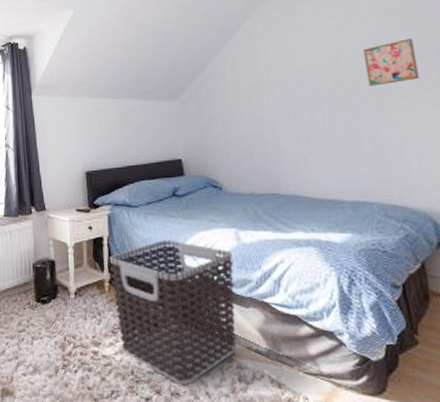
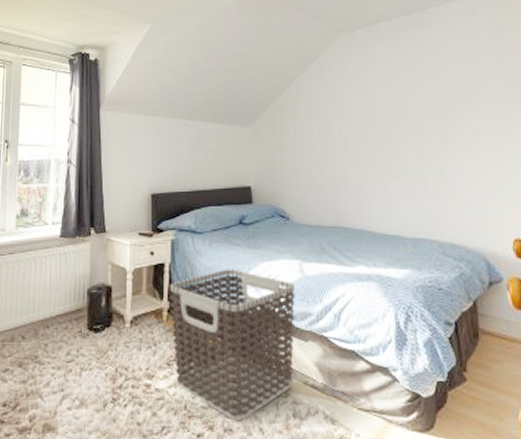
wall art: present [363,38,420,87] -> none [432,83,482,126]

